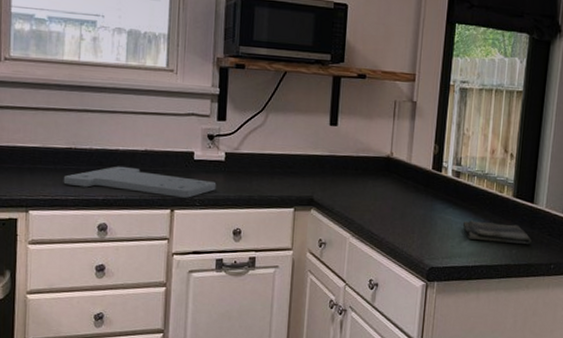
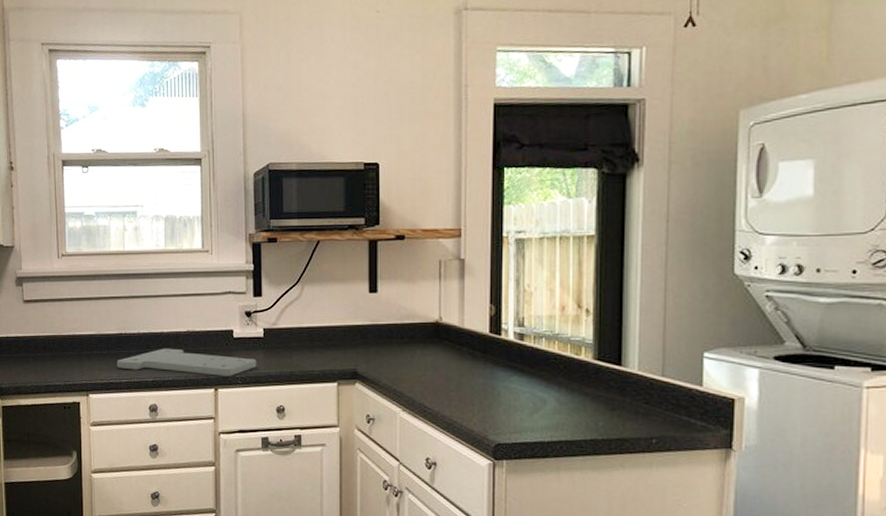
dish towel: present [462,220,532,245] -> none [532,389,623,416]

